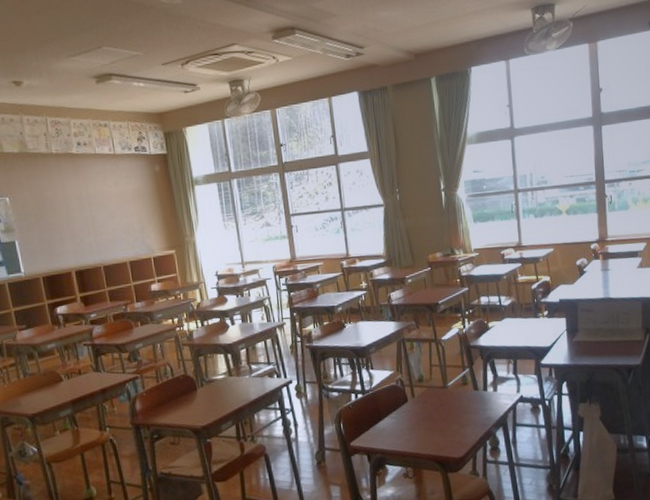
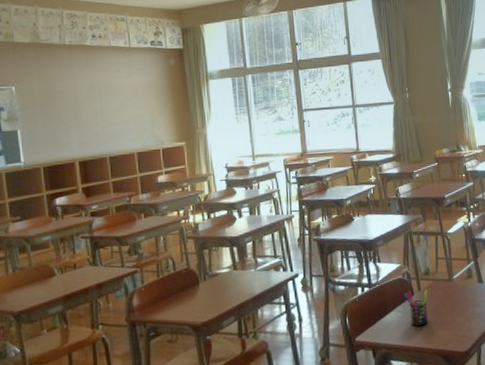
pen holder: none [398,397,423,433] -> present [404,290,429,327]

